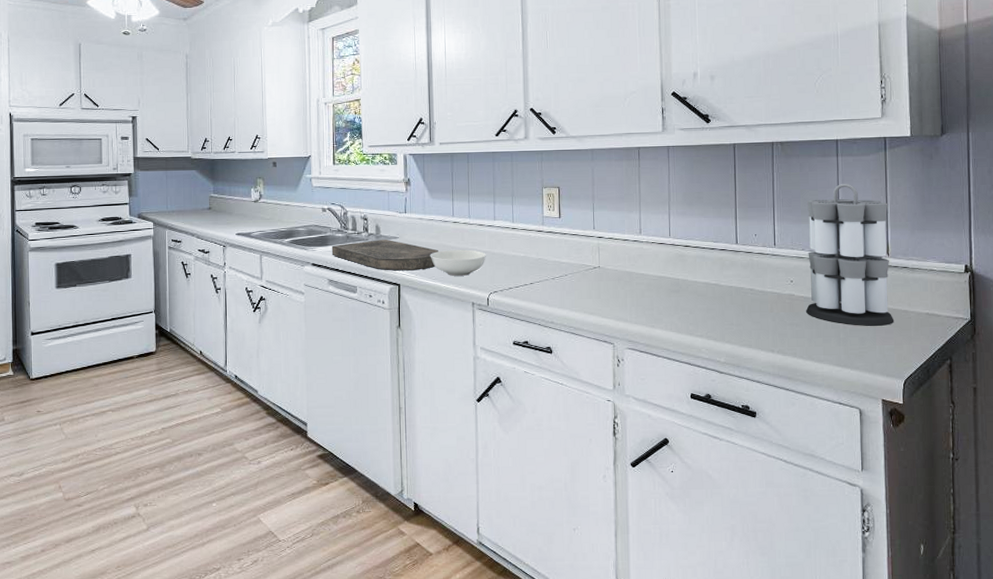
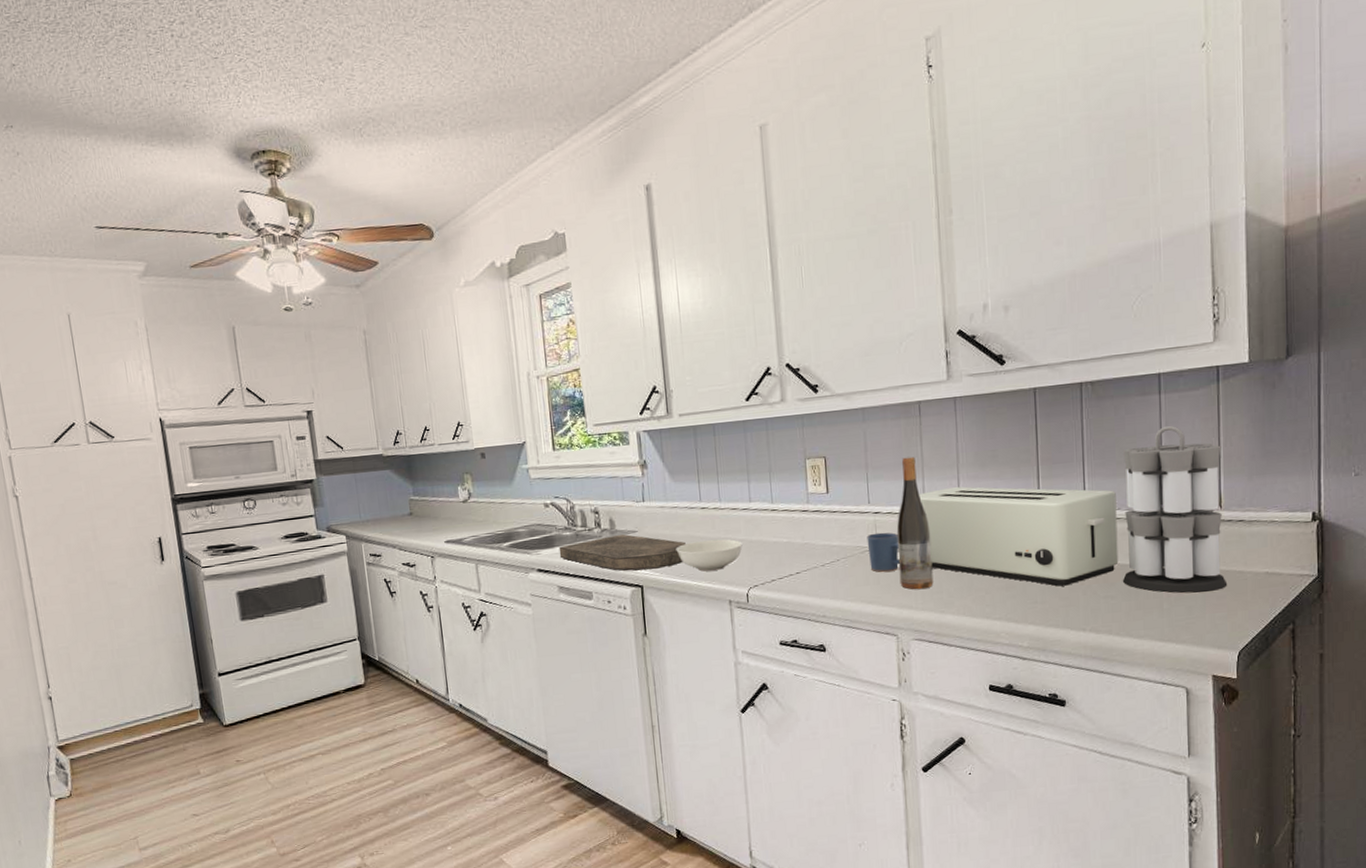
mug: none [591,254,618,289] -> present [867,532,900,573]
wine bottle: none [616,192,646,306] -> present [896,456,934,590]
toaster: none [636,220,802,312] -> present [919,486,1119,586]

